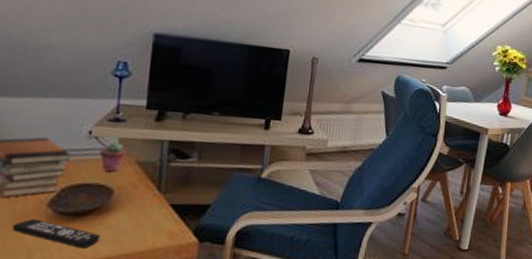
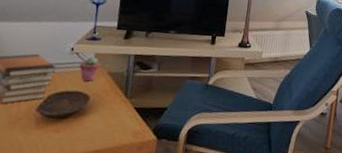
remote control: present [12,218,101,249] -> none [8,121,79,146]

